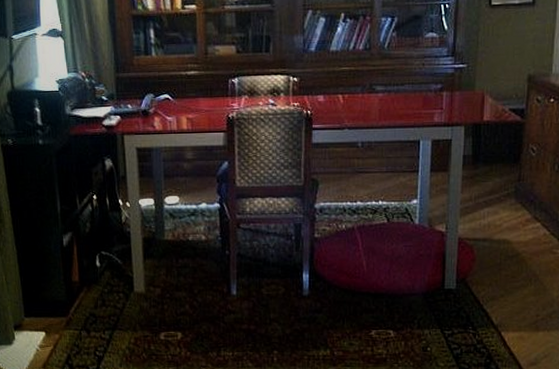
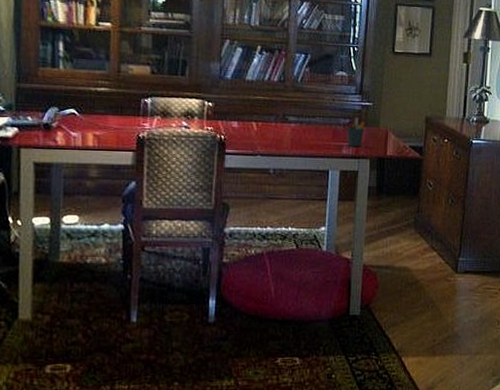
pen holder: none [439,81,459,114] -> present [347,117,365,147]

